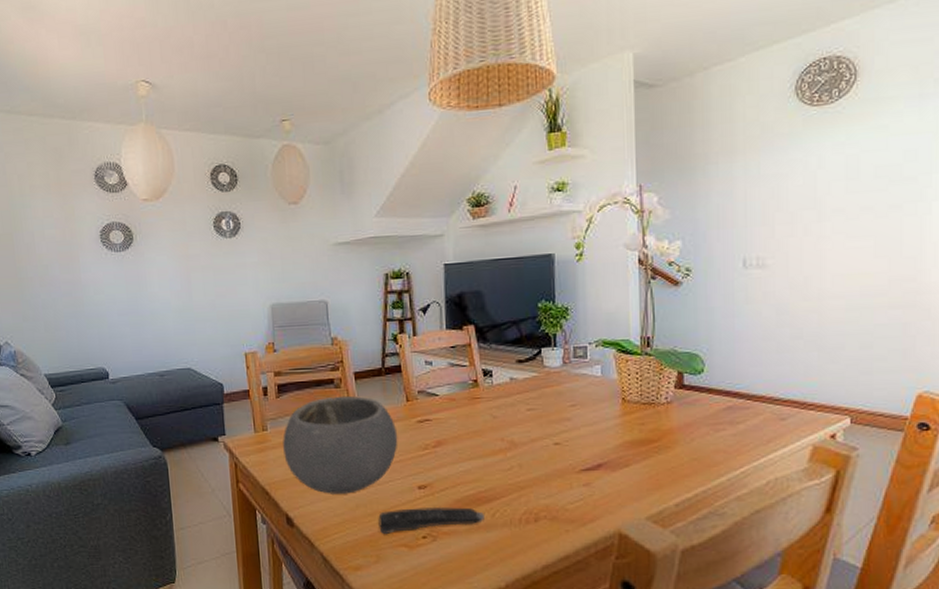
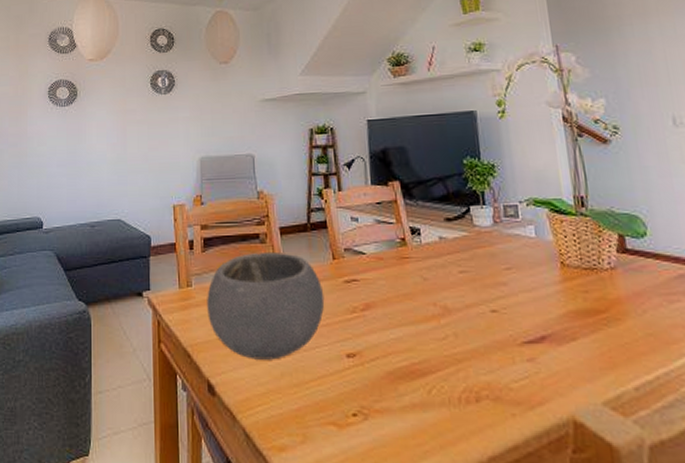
remote control: present [378,506,484,535] -> none [304,378,420,410]

